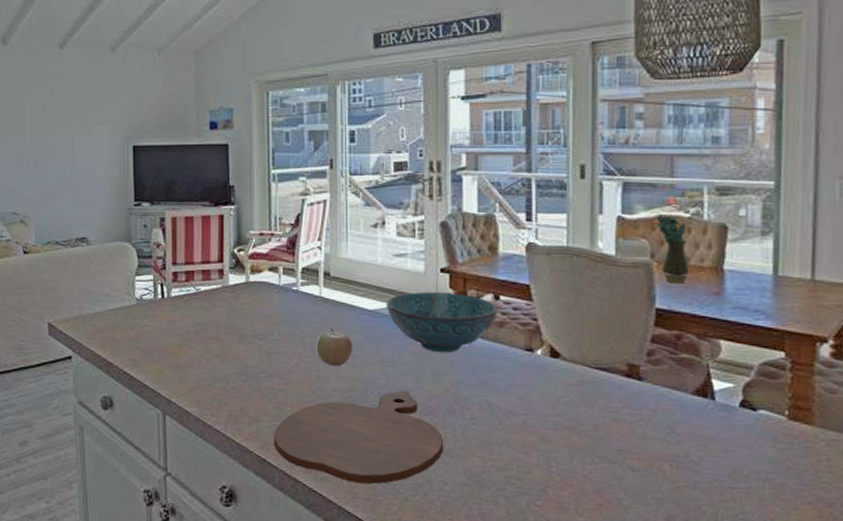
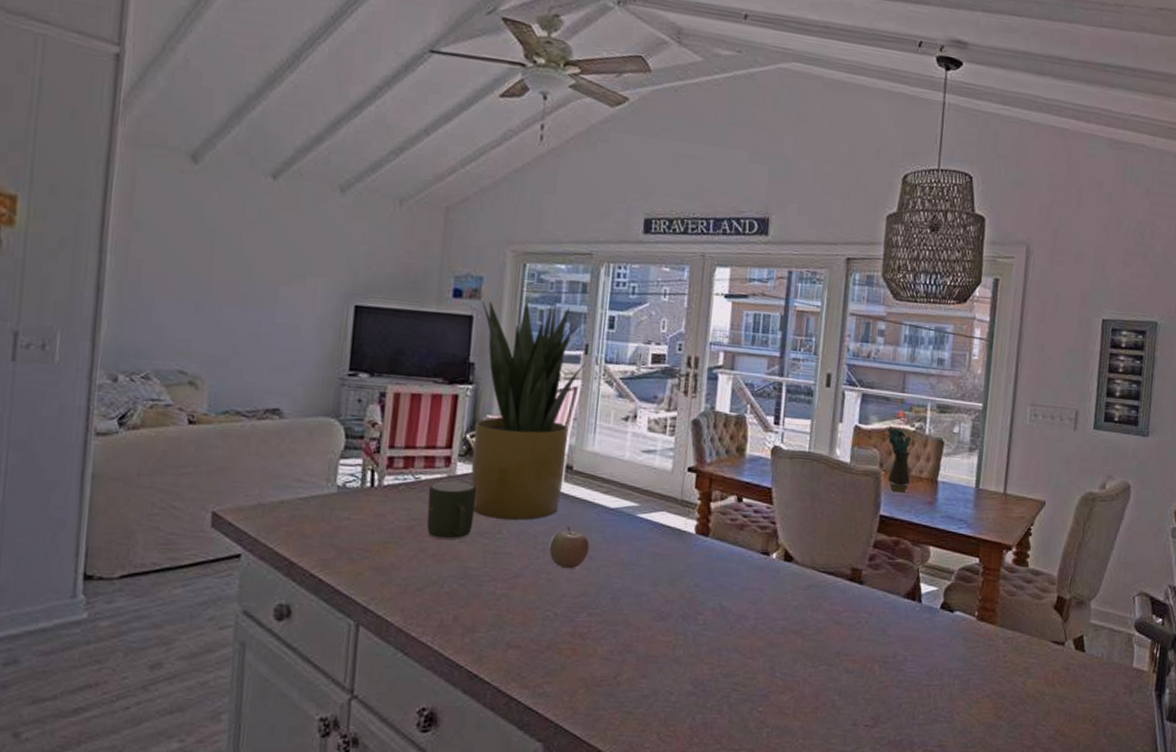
mug: none [208,291,248,342] -> present [426,481,477,540]
planter: none [234,120,331,323] -> present [471,298,585,520]
cutting board: present [273,391,443,484] -> none [488,595,674,697]
bowl: present [386,292,498,353] -> none [628,491,740,556]

